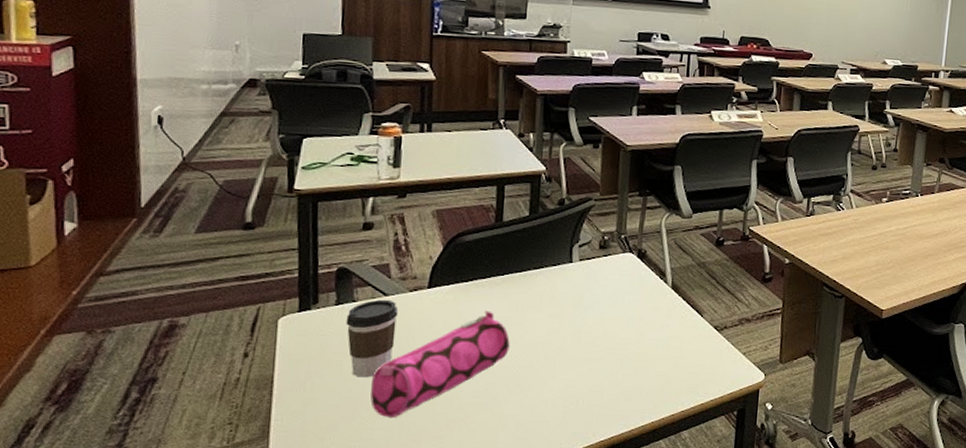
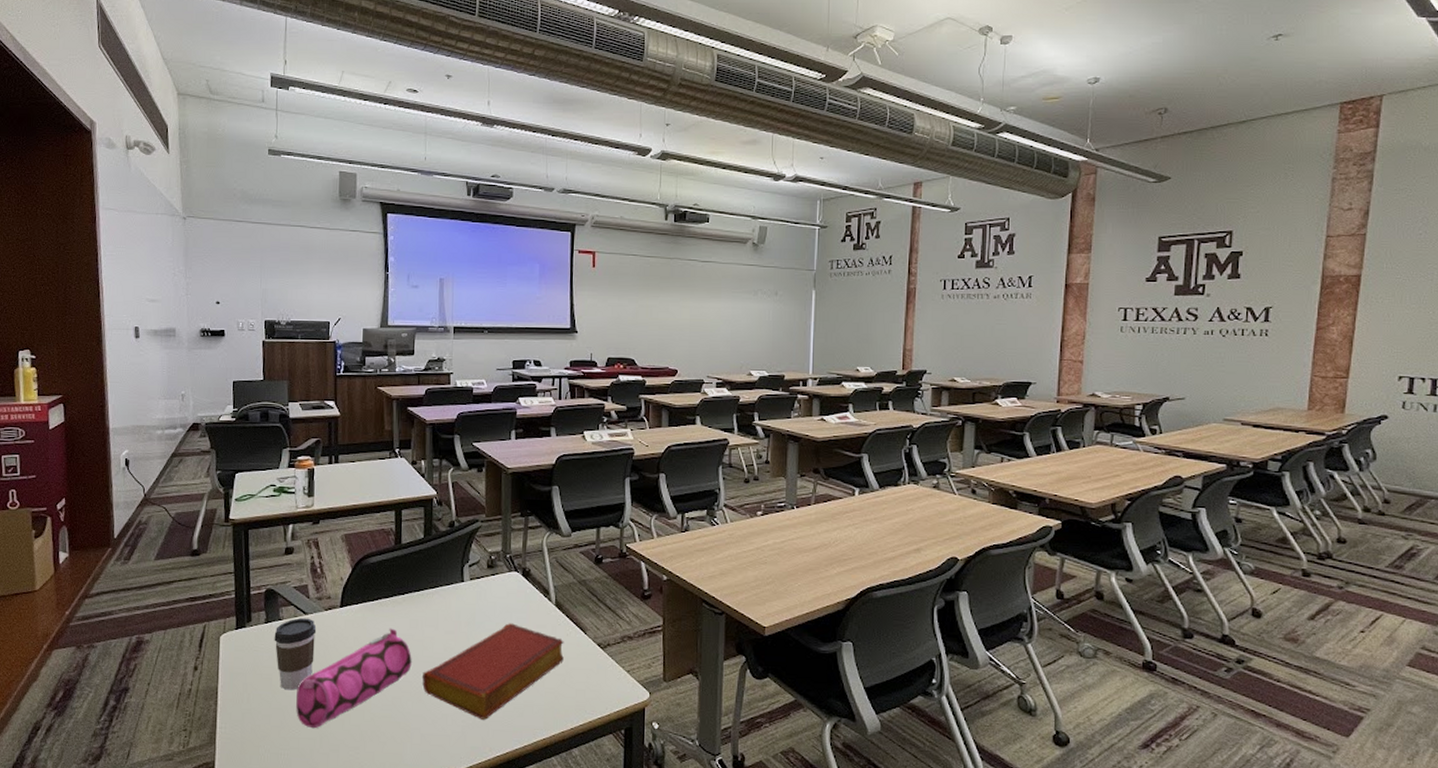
book: none [520,305,679,404] -> present [421,623,565,720]

